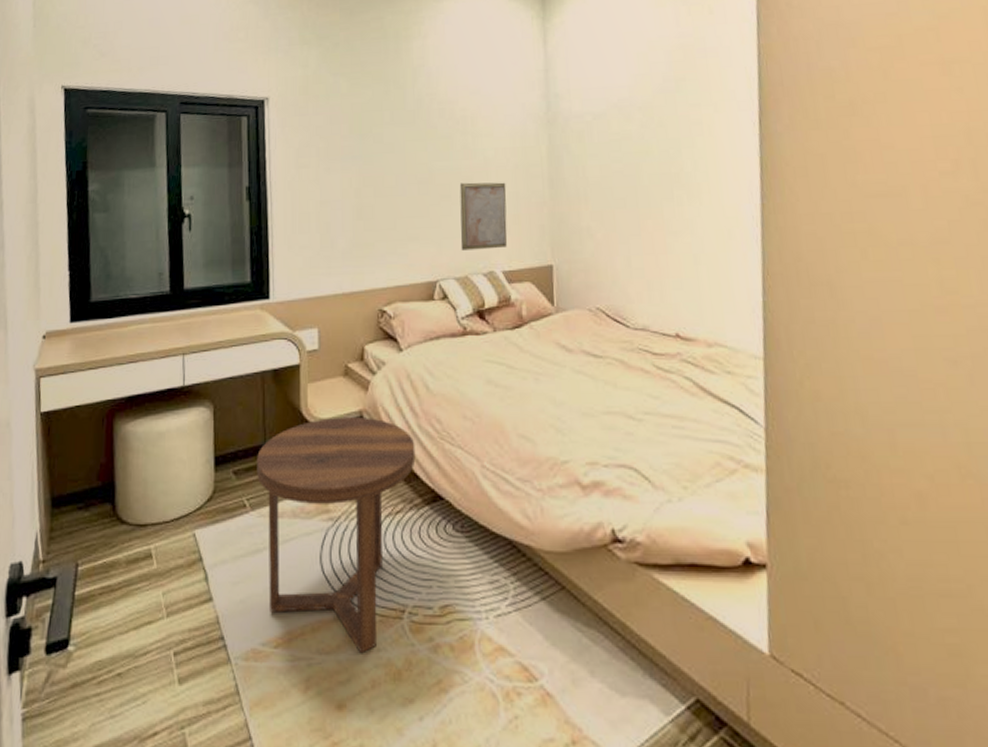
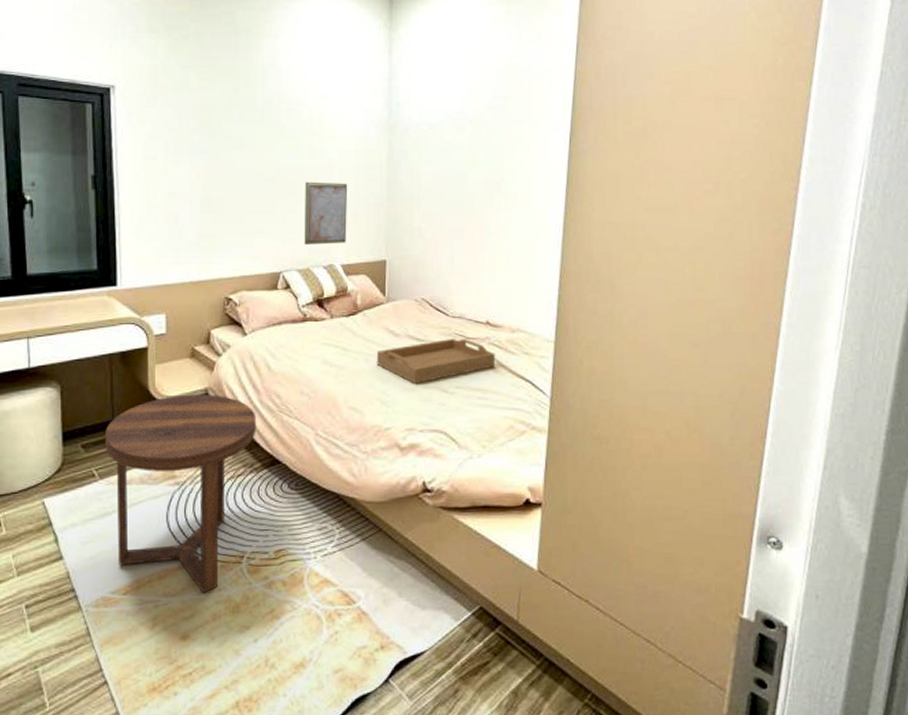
serving tray: none [547,353,691,409] -> present [376,338,496,385]

